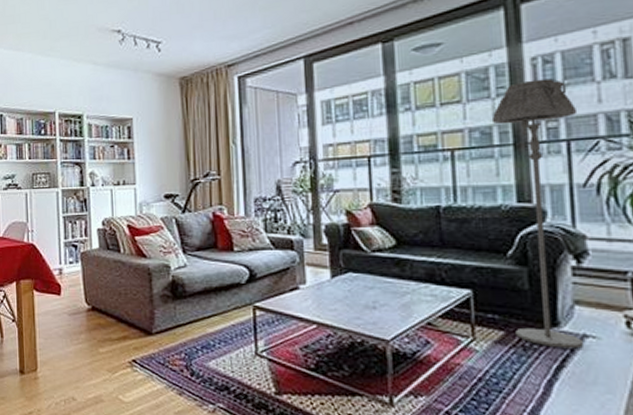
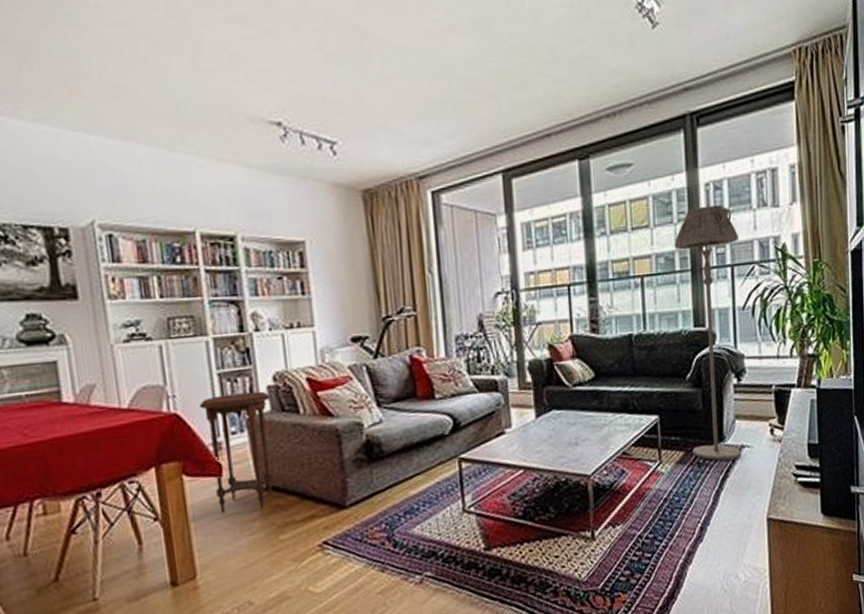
side table: none [48,232,100,324] -> present [198,391,273,513]

